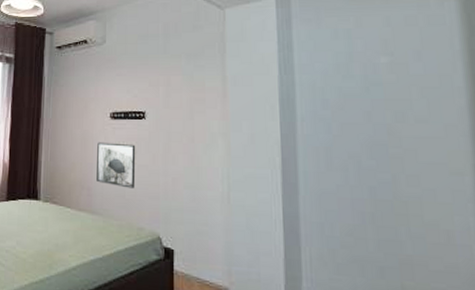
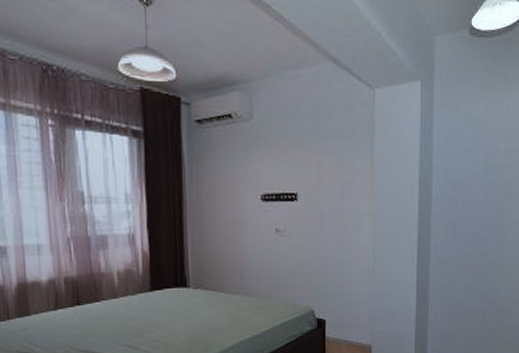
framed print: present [97,142,136,189] -> none [249,225,289,269]

